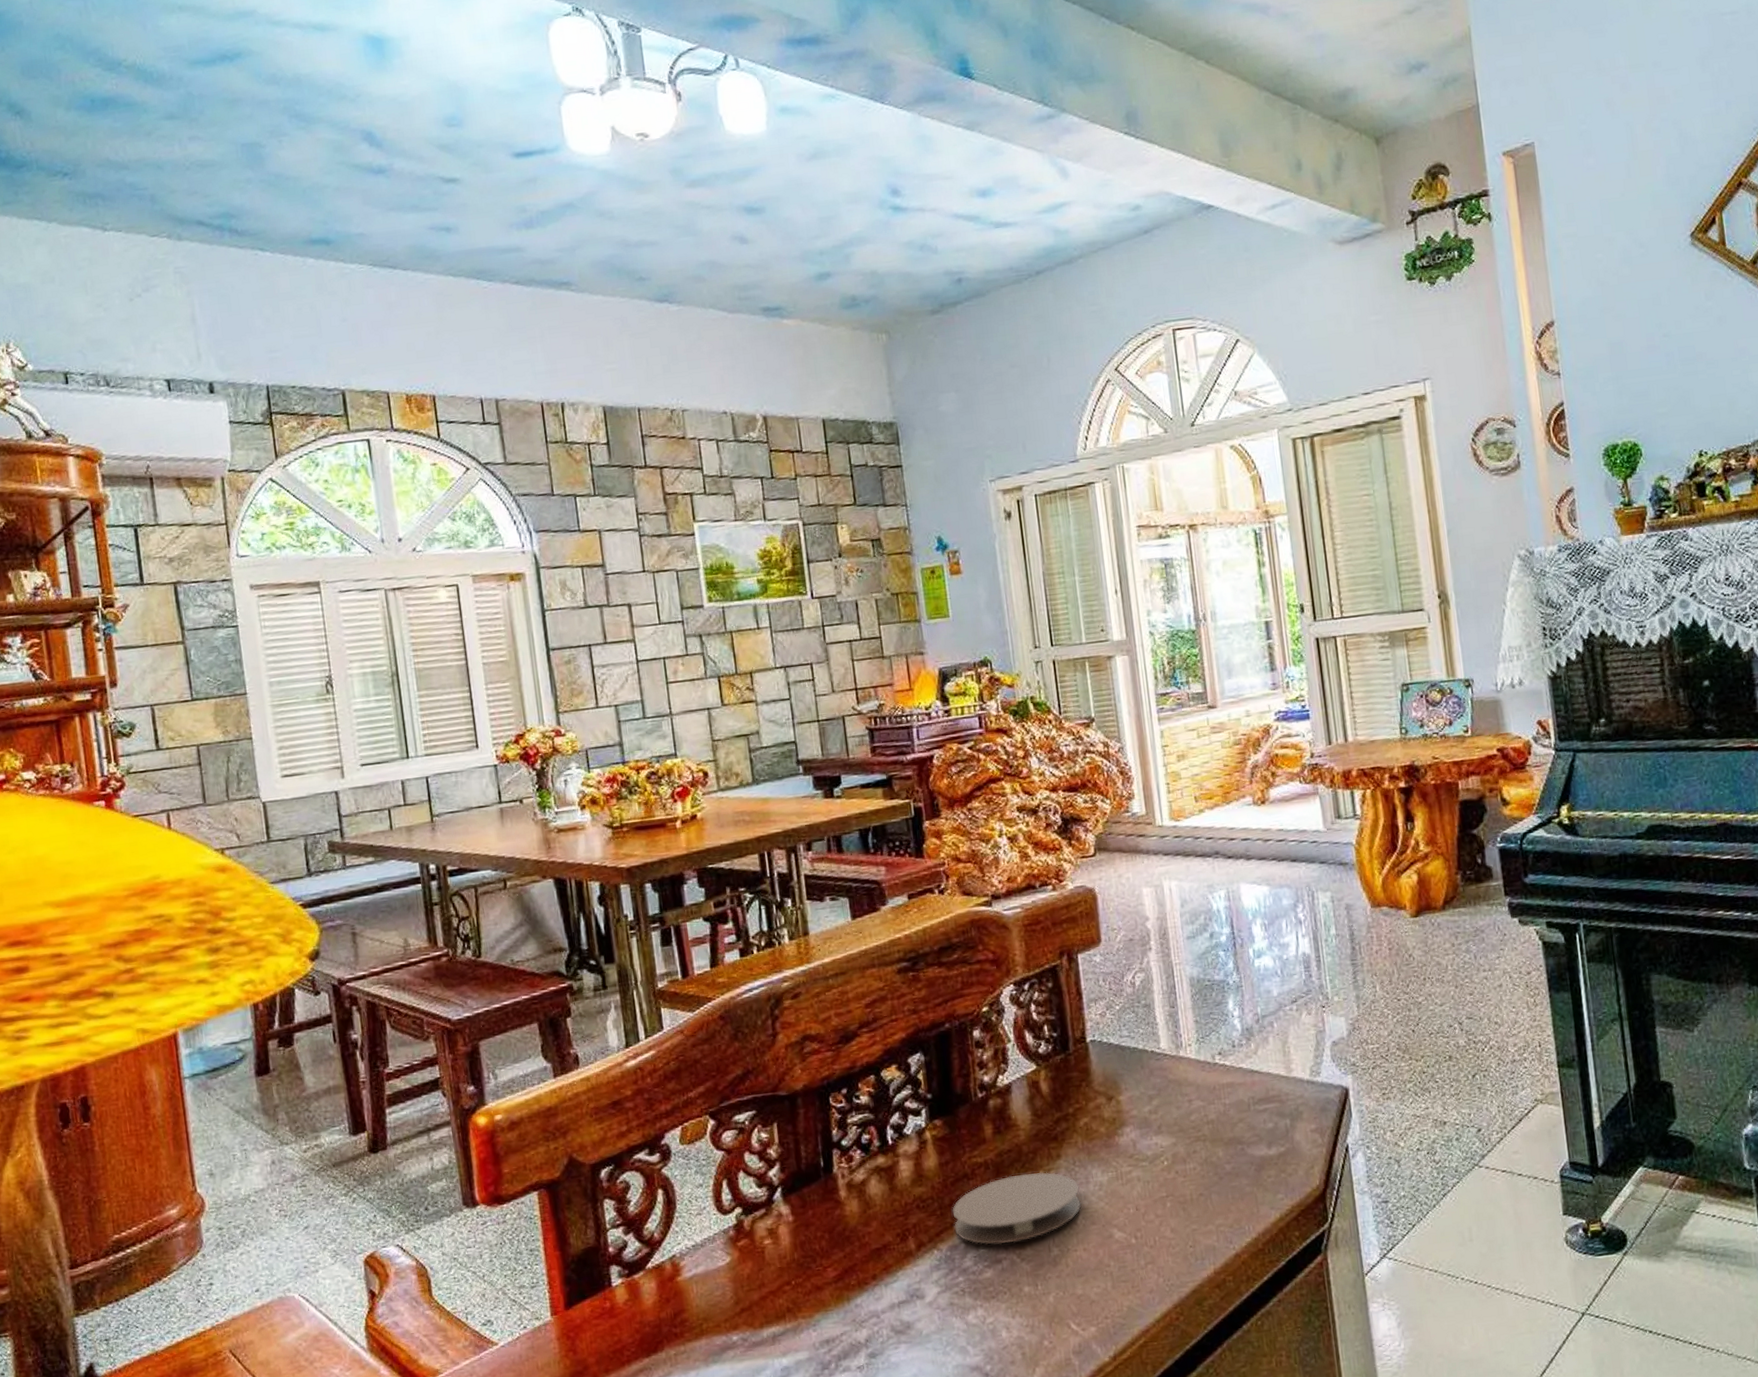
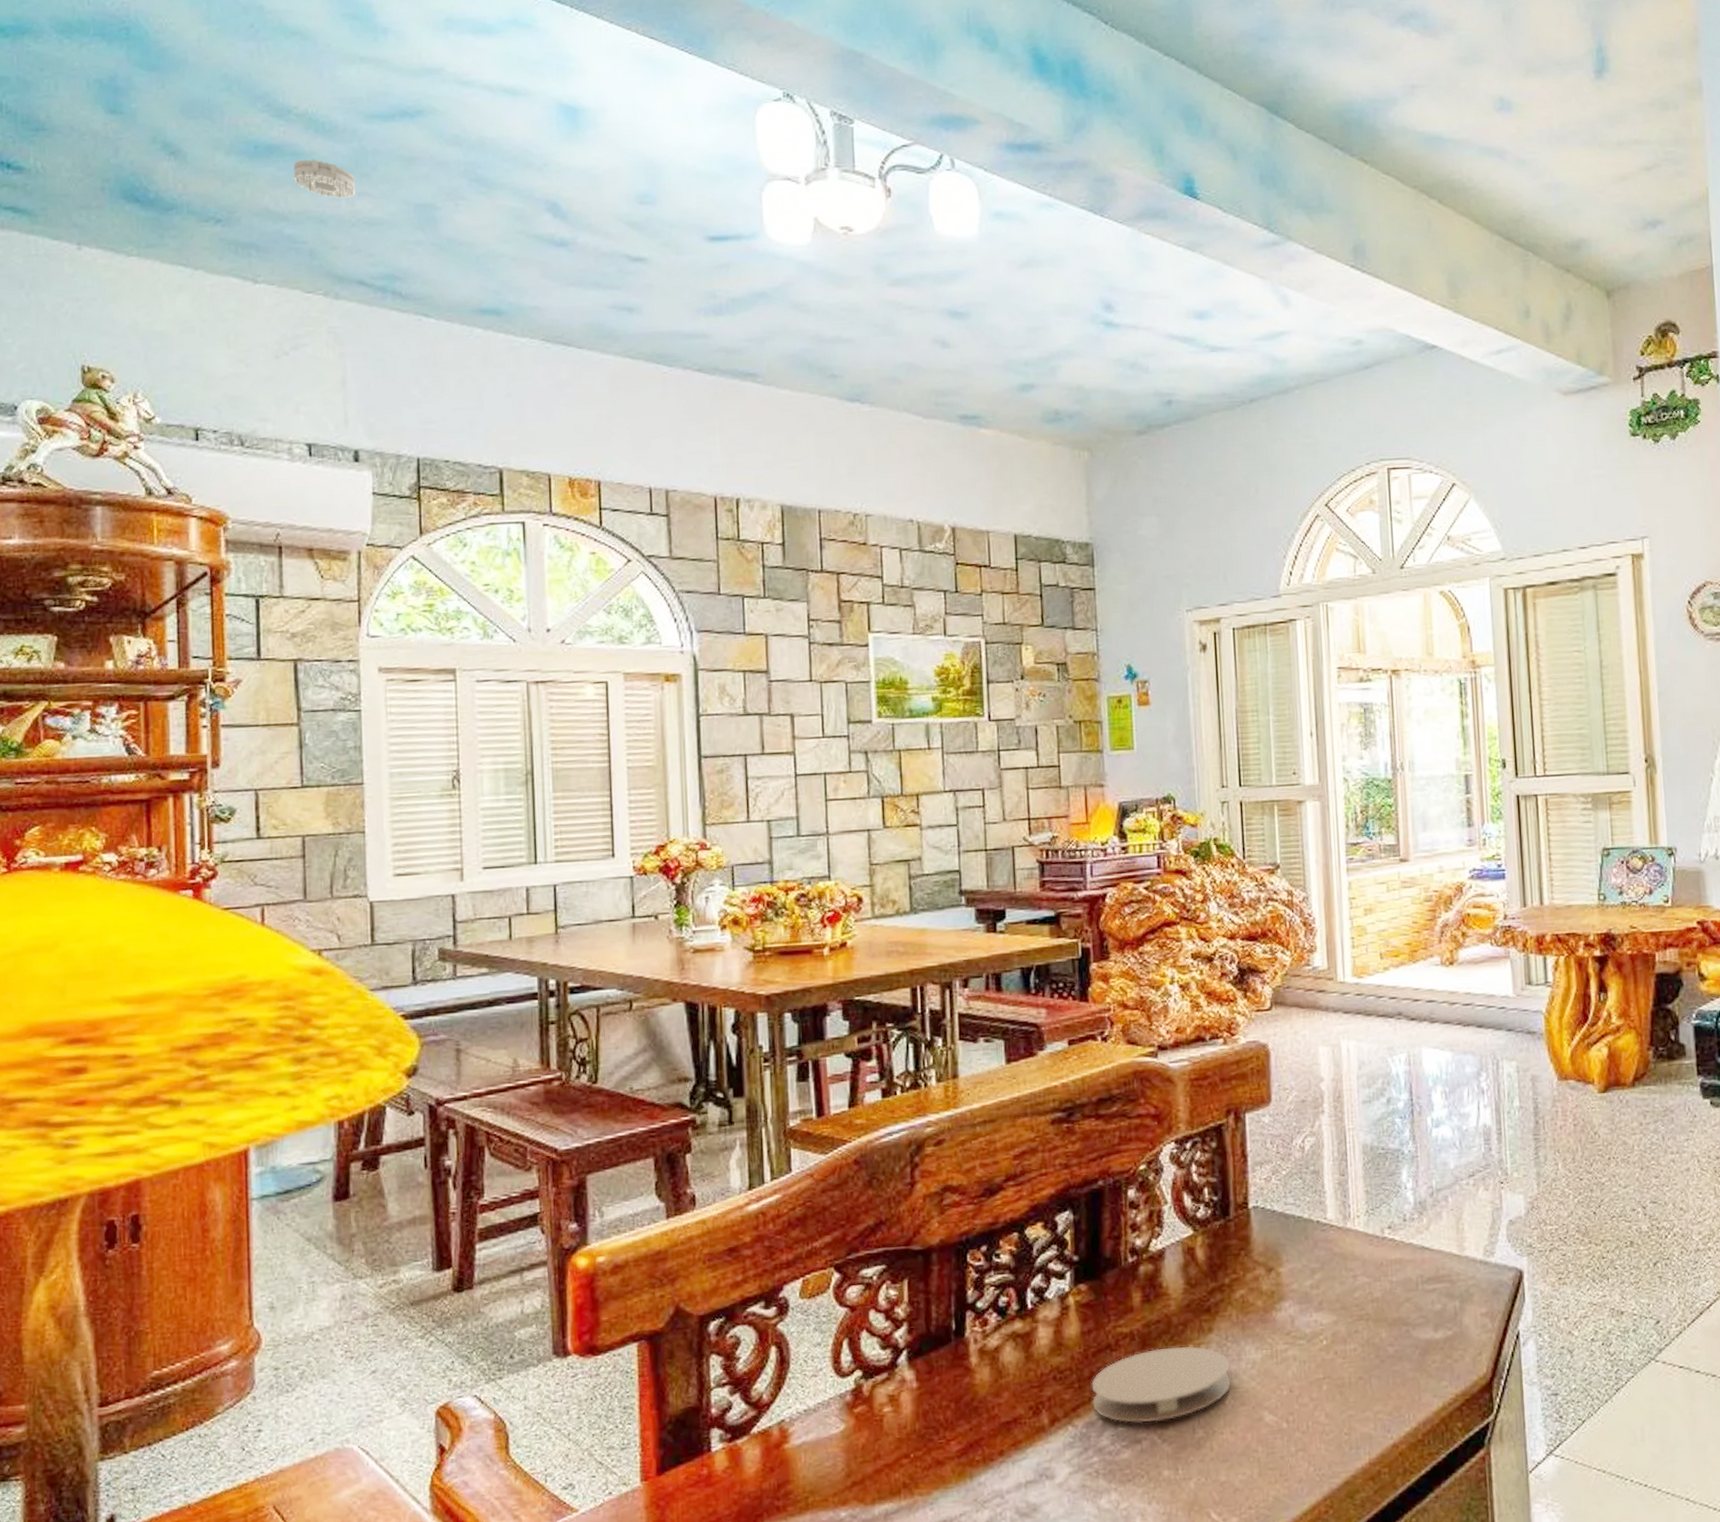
smoke detector: none [128,108,187,144] -> present [293,159,355,199]

